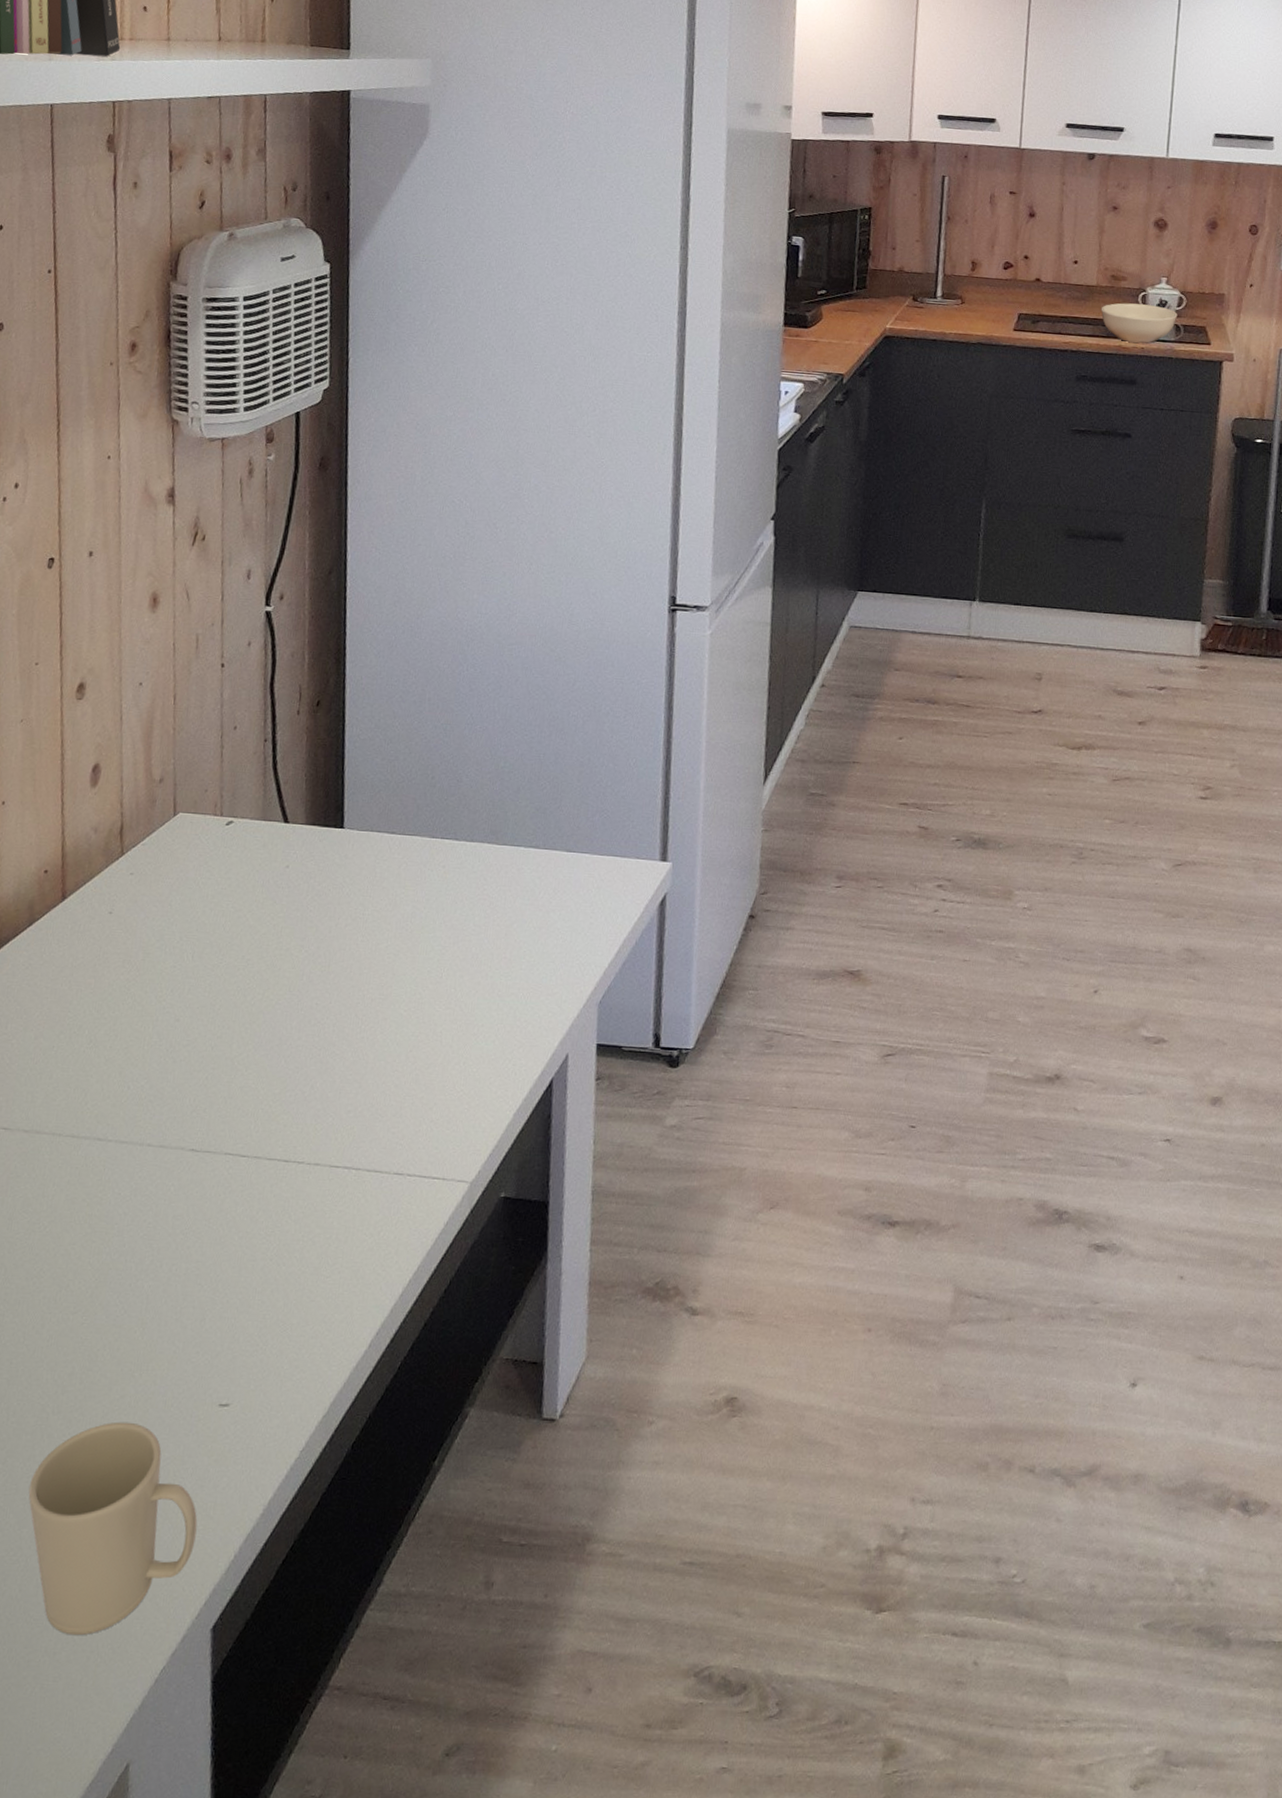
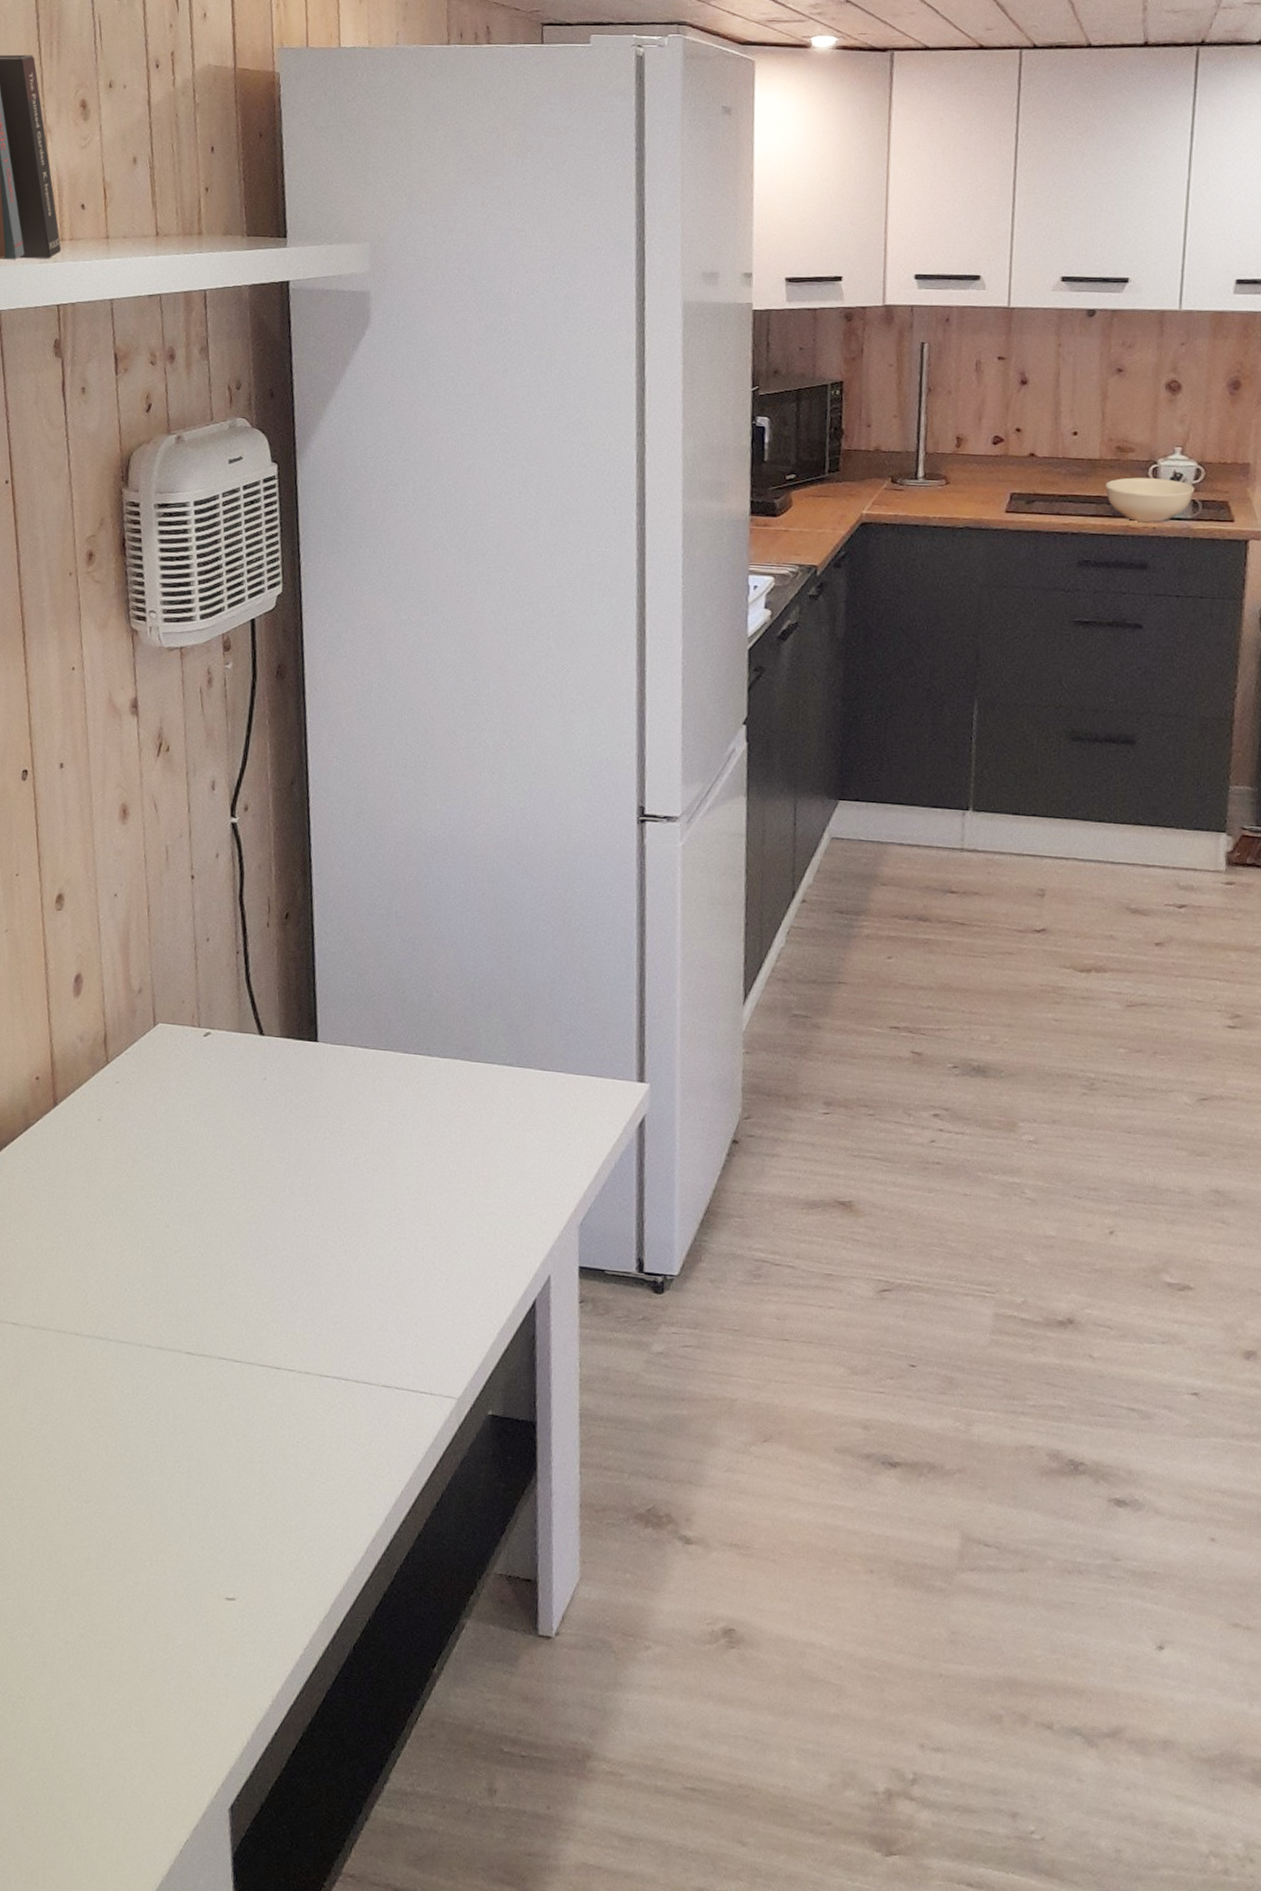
mug: present [28,1421,198,1636] -> none [55,1607,211,1804]

